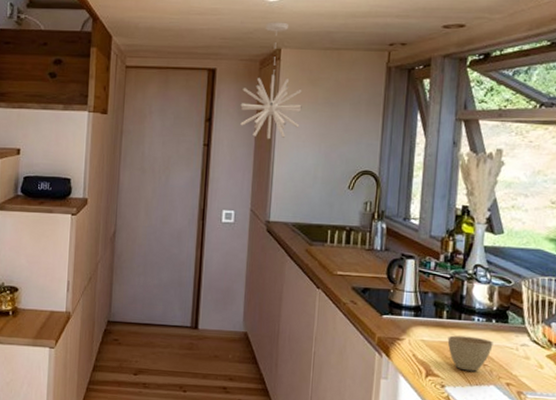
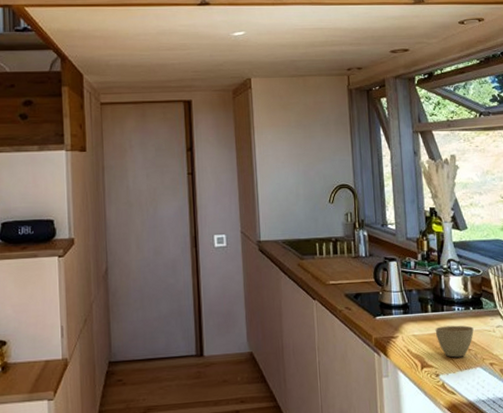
pendant light: present [240,22,302,140] -> none [219,53,277,164]

